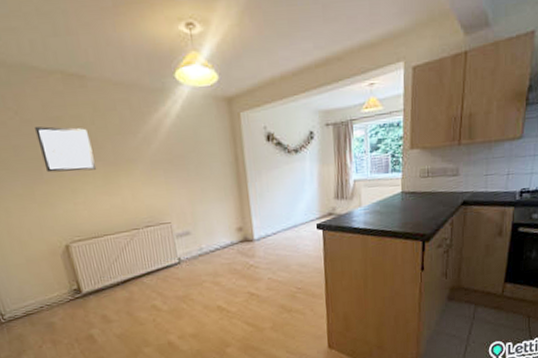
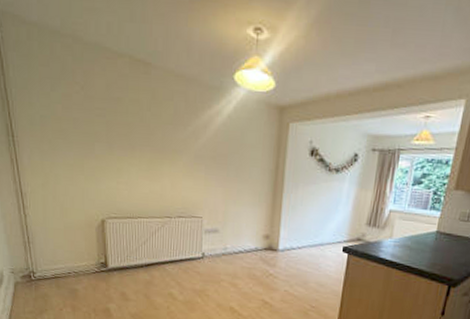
wall art: present [35,126,97,173] -> none [96,104,144,154]

